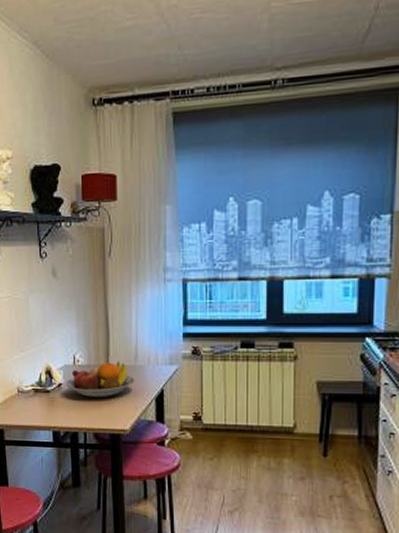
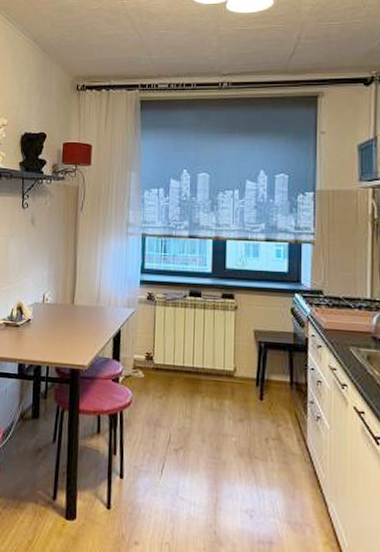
fruit bowl: present [65,361,135,399] -> none [33,302,96,335]

